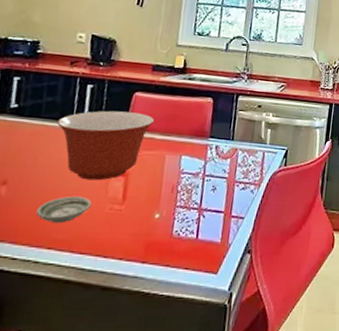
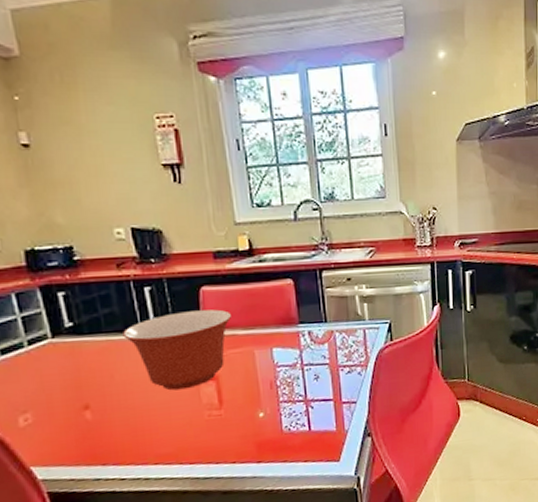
saucer: present [35,196,92,224] -> none [130,408,187,439]

